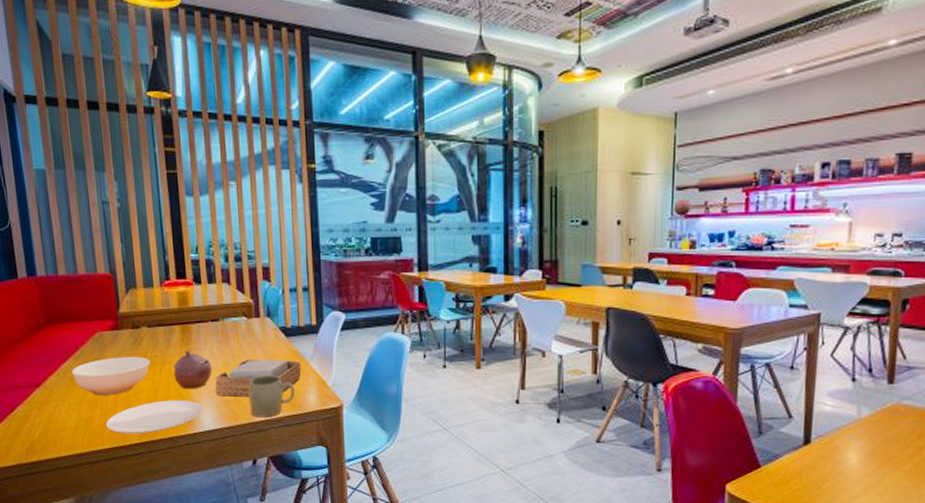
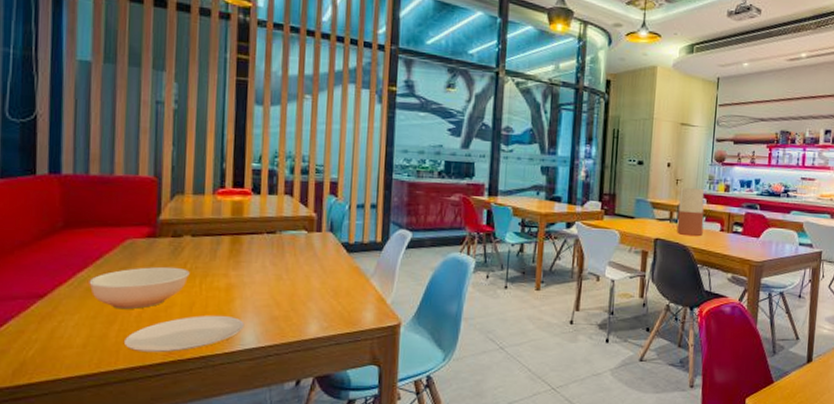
sugar bowl: present [173,350,213,389] -> none [215,262,262,304]
napkin holder: present [215,359,302,397] -> none [262,274,361,314]
mug: present [248,375,295,418] -> none [299,291,351,336]
vase: none [632,246,665,303] -> present [677,187,705,237]

